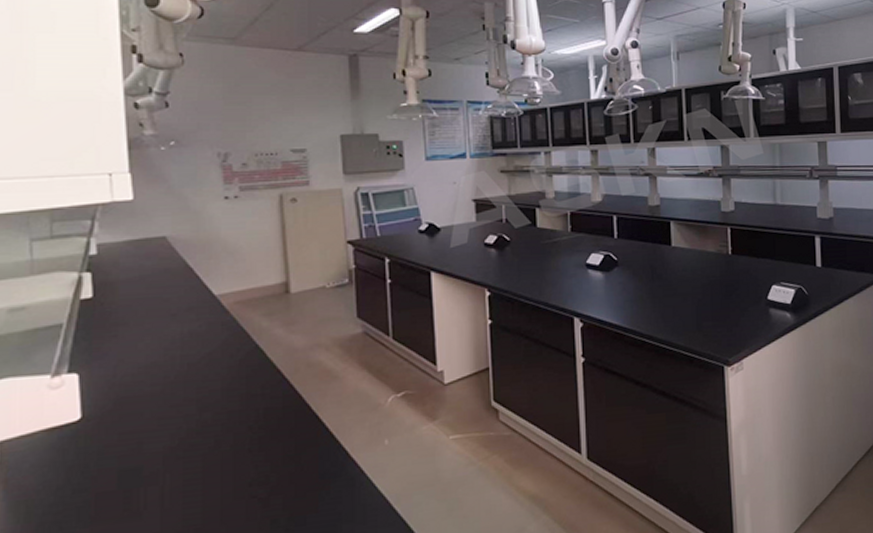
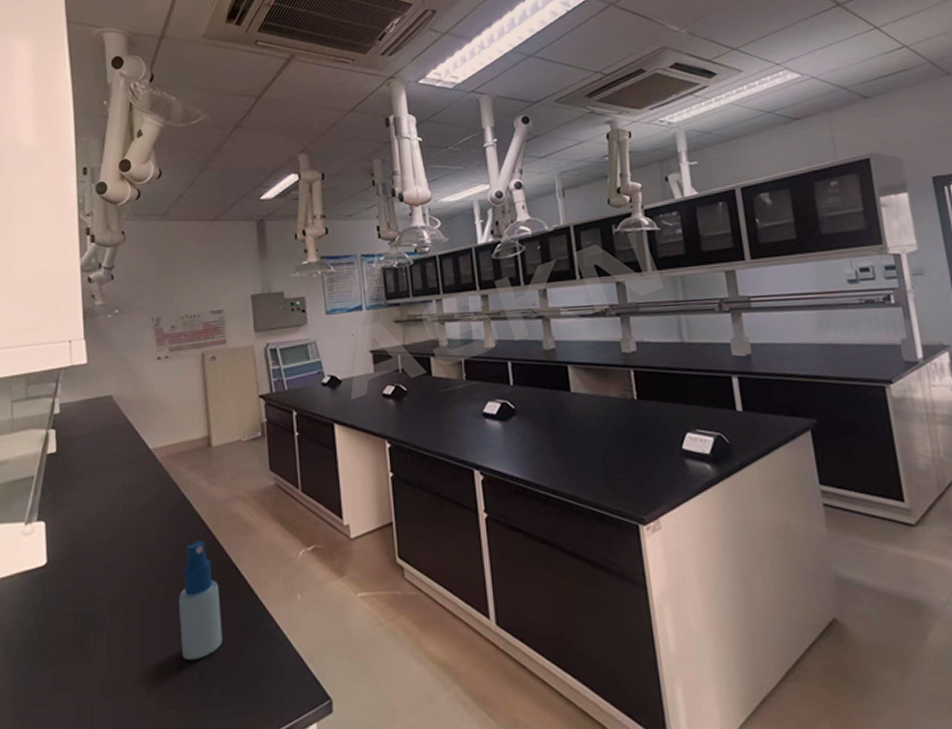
spray bottle: none [247,389,300,510] -> present [178,540,223,660]

